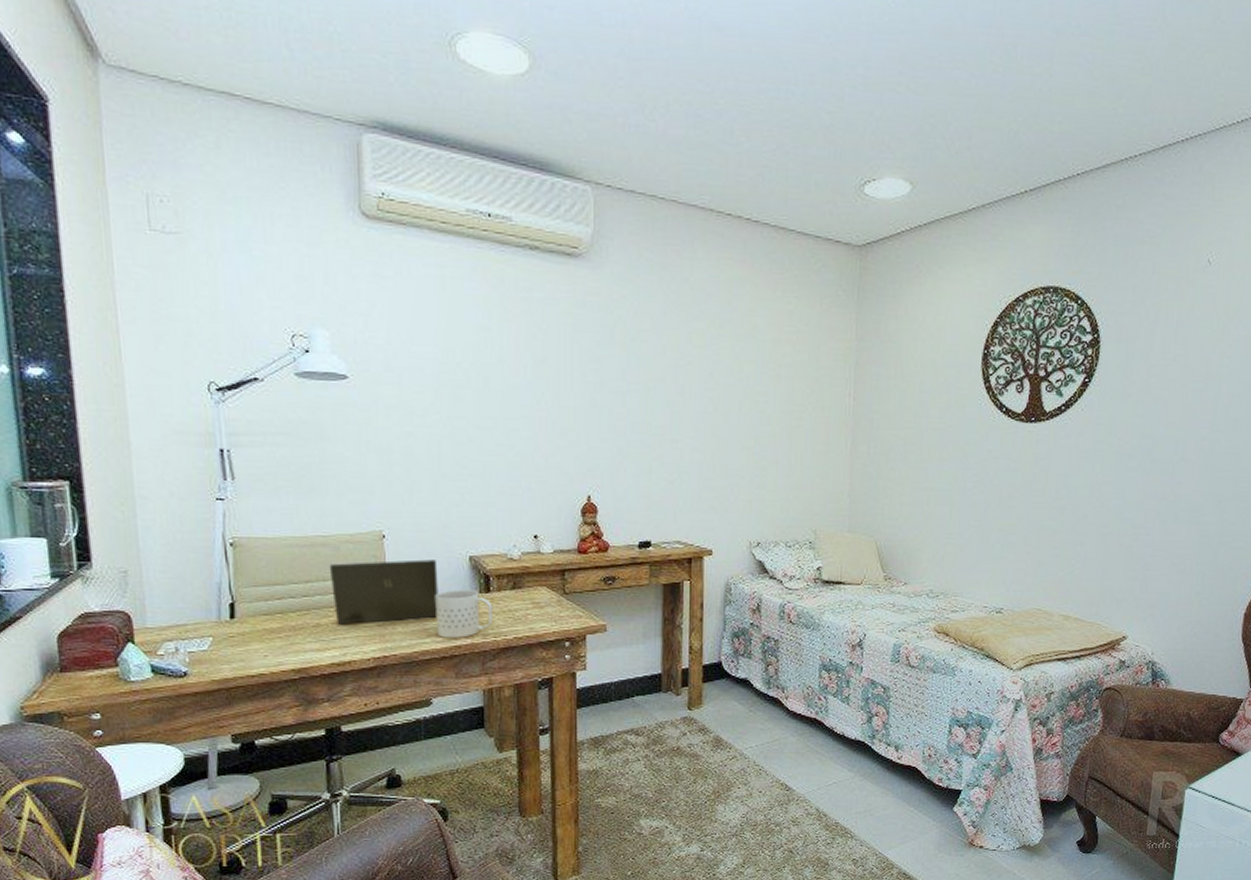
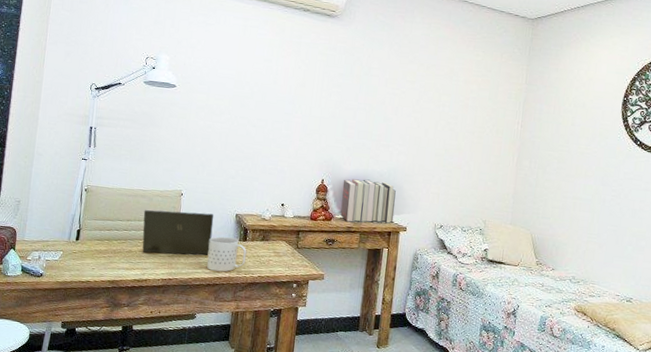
books: none [618,490,694,551] -> present [340,179,396,224]

